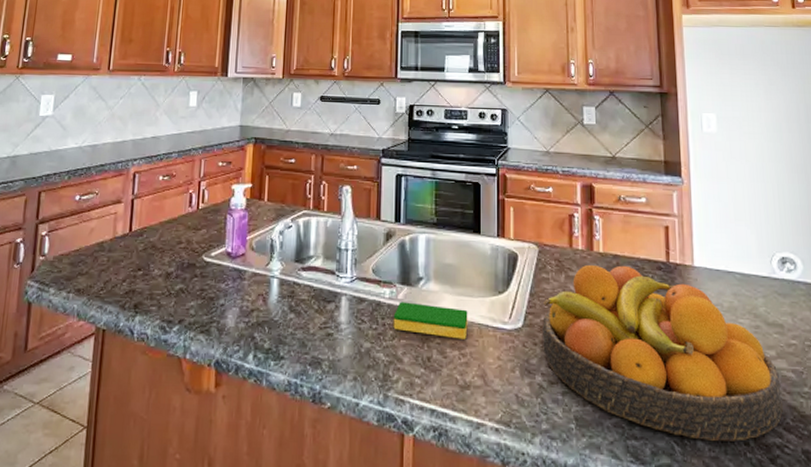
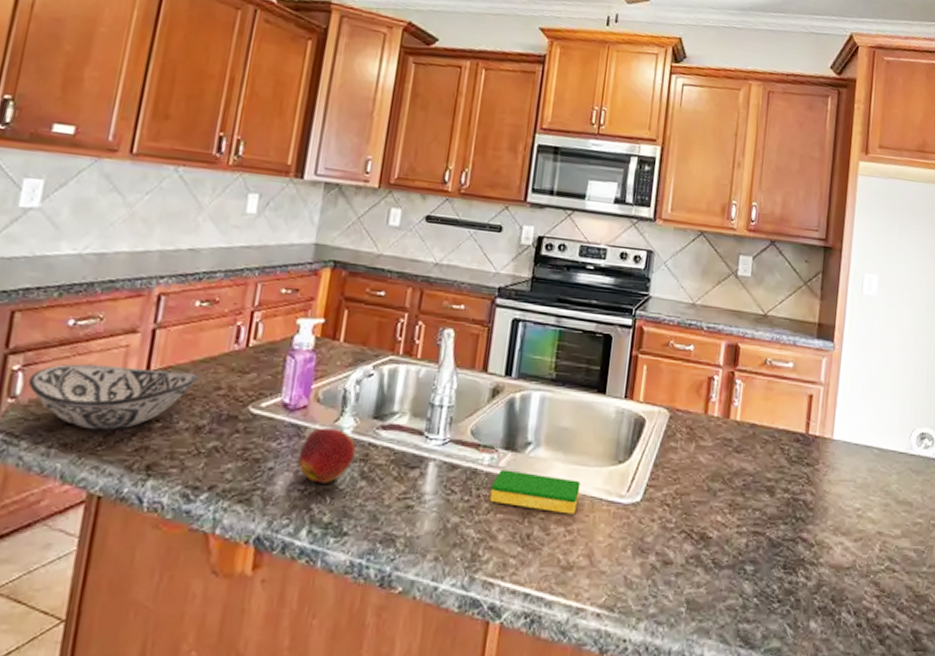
decorative bowl: none [52,228,166,279] -> present [28,363,200,431]
apple: none [241,270,284,316] -> present [298,428,356,484]
fruit bowl: present [543,264,783,441] -> none [661,433,901,623]

